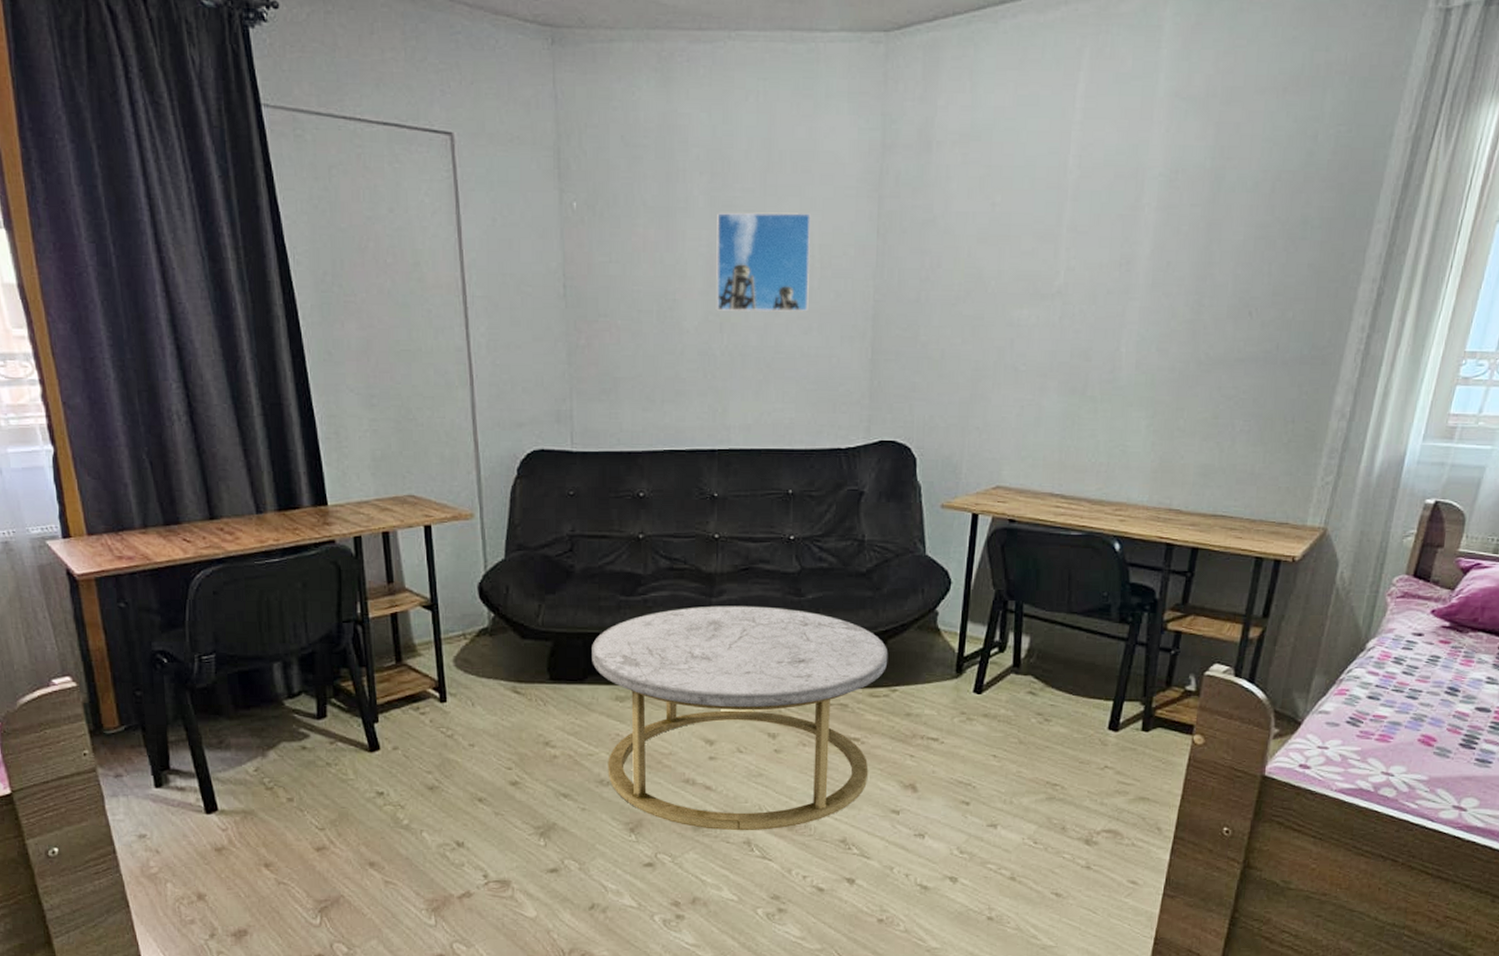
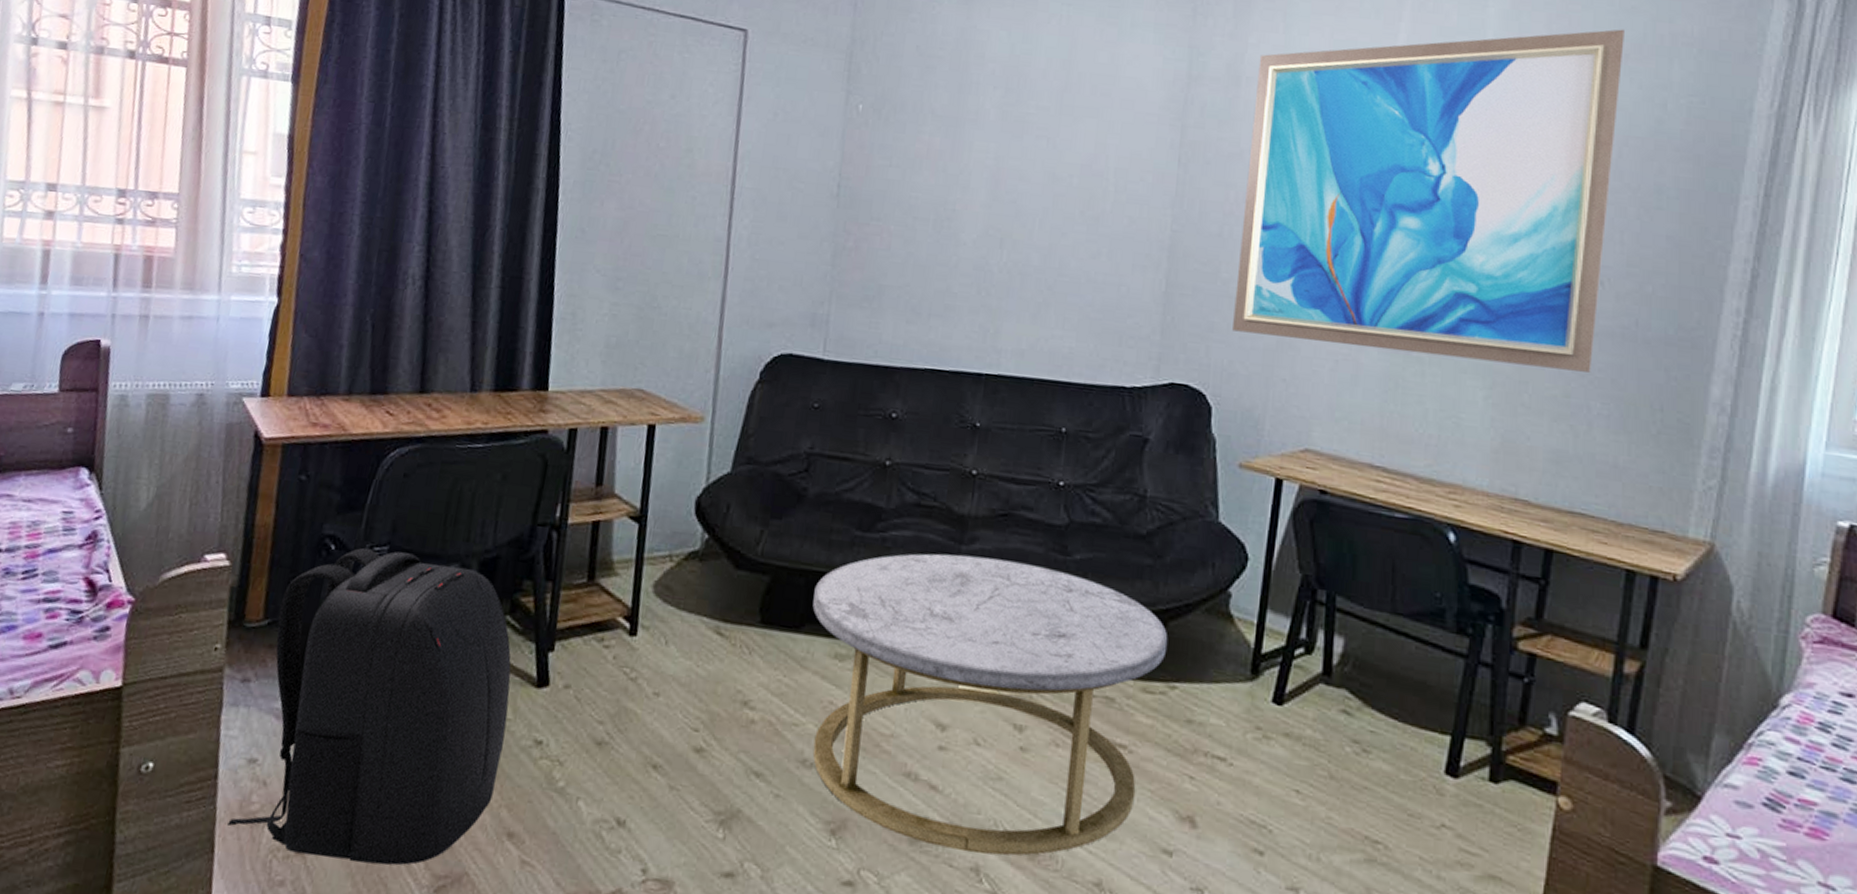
backpack: none [131,658,351,900] -> present [228,547,511,866]
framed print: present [716,212,811,313] -> none [998,127,1108,236]
wall art: none [932,62,1285,395] -> present [1233,29,1624,373]

